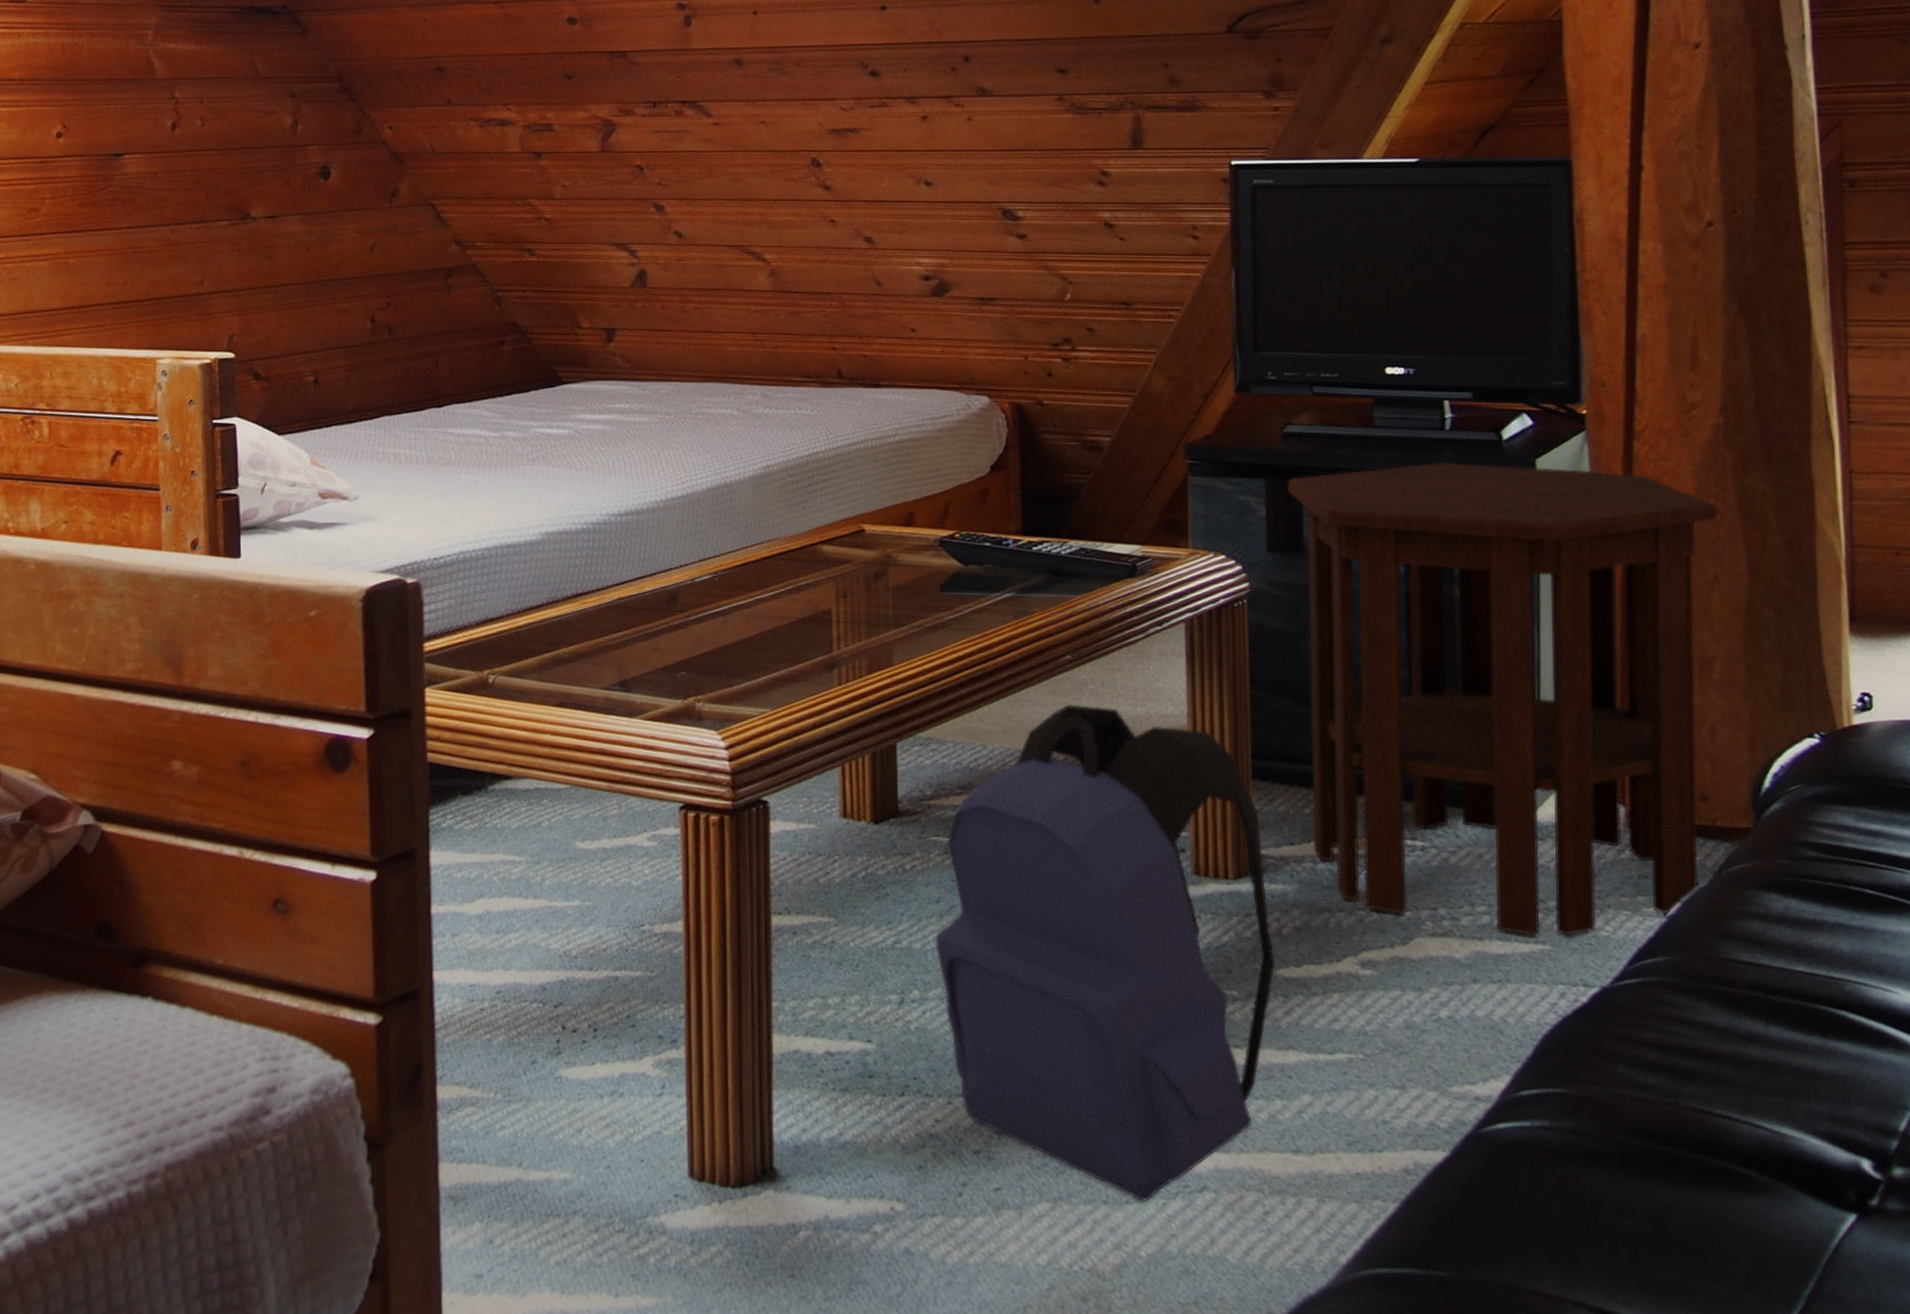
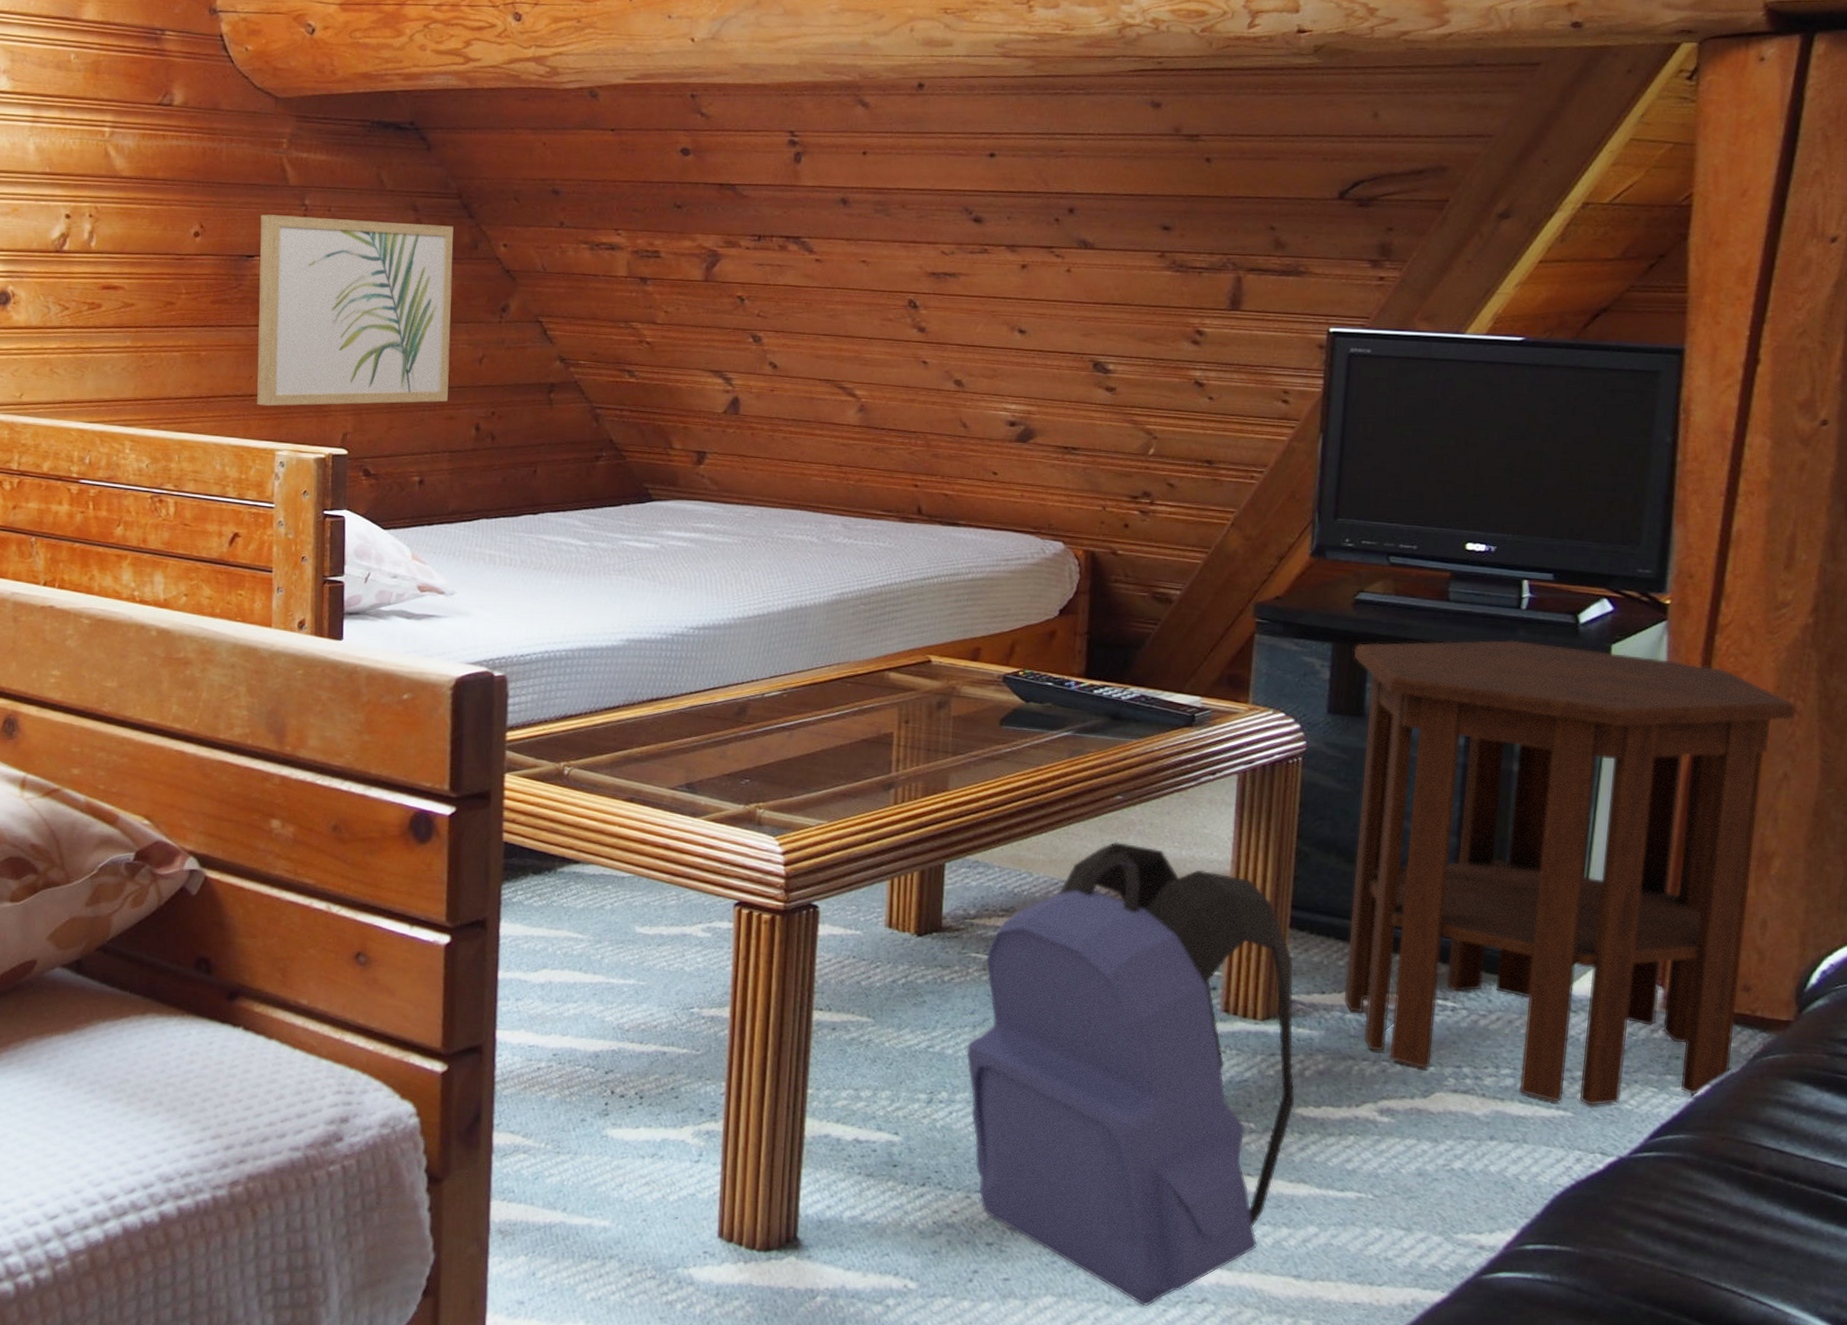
wall art: none [128,110,339,313] -> present [257,214,453,406]

